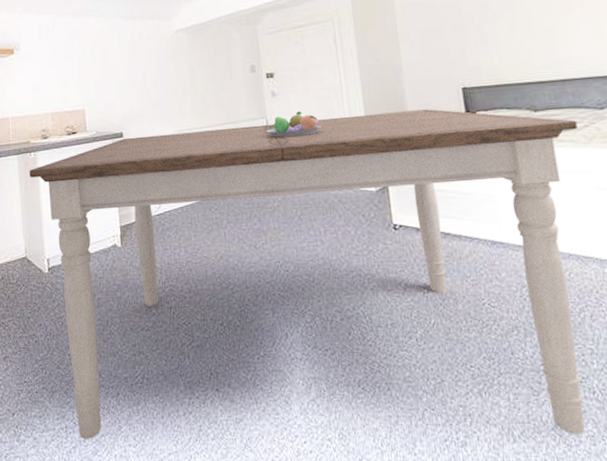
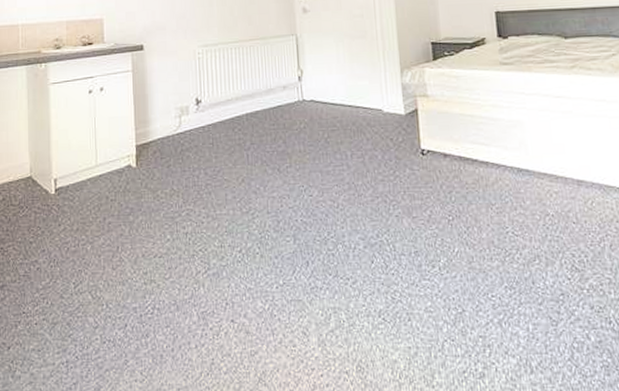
dining table: present [29,109,585,440] -> none [39,32,605,376]
fruit bowl: present [266,111,321,138] -> none [295,29,353,57]

